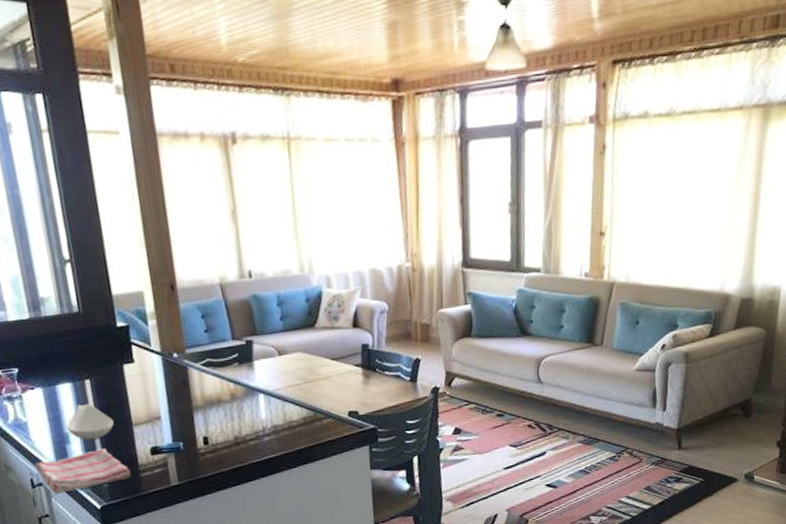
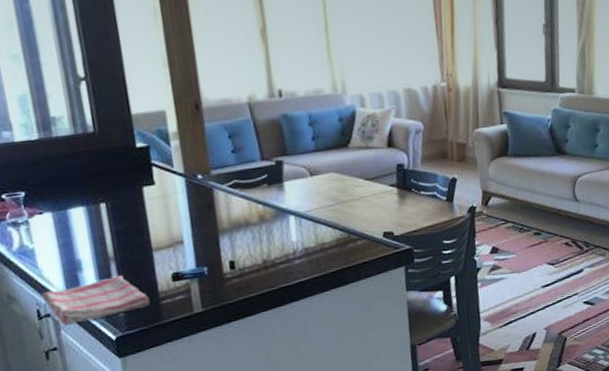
spoon rest: present [67,403,114,440] -> none [79,228,132,267]

